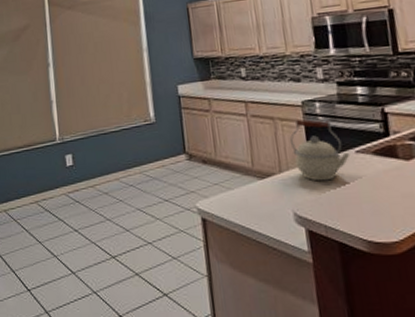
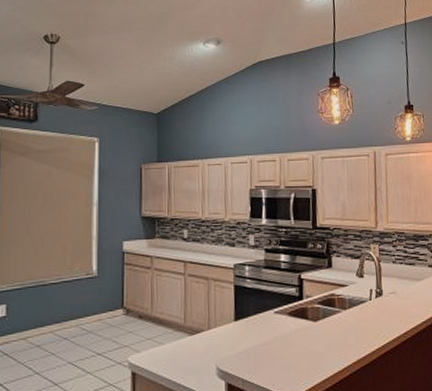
kettle: present [289,119,350,181] -> none [220,281,270,338]

